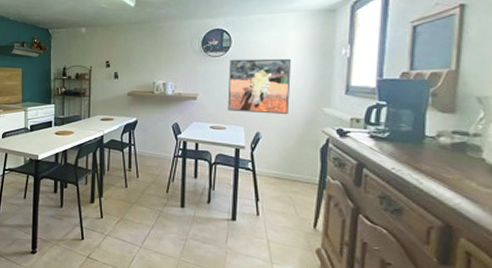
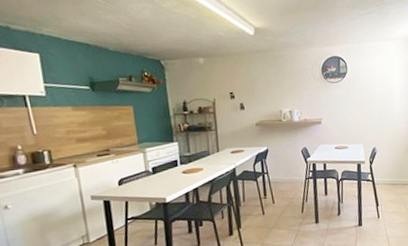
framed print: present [227,58,292,115] -> none [347,81,397,132]

